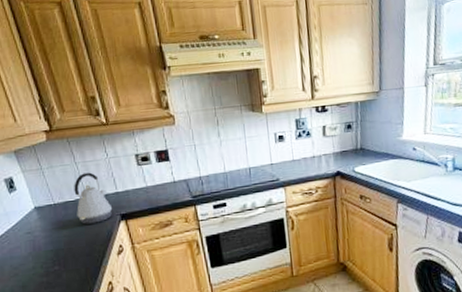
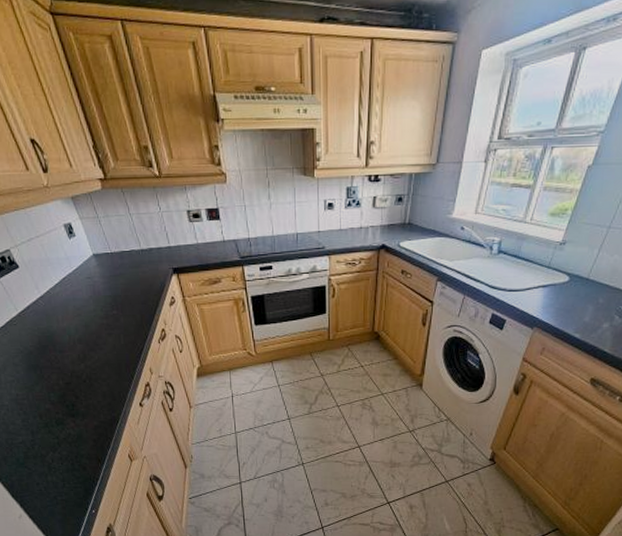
kettle: present [74,172,113,225] -> none [129,225,166,275]

